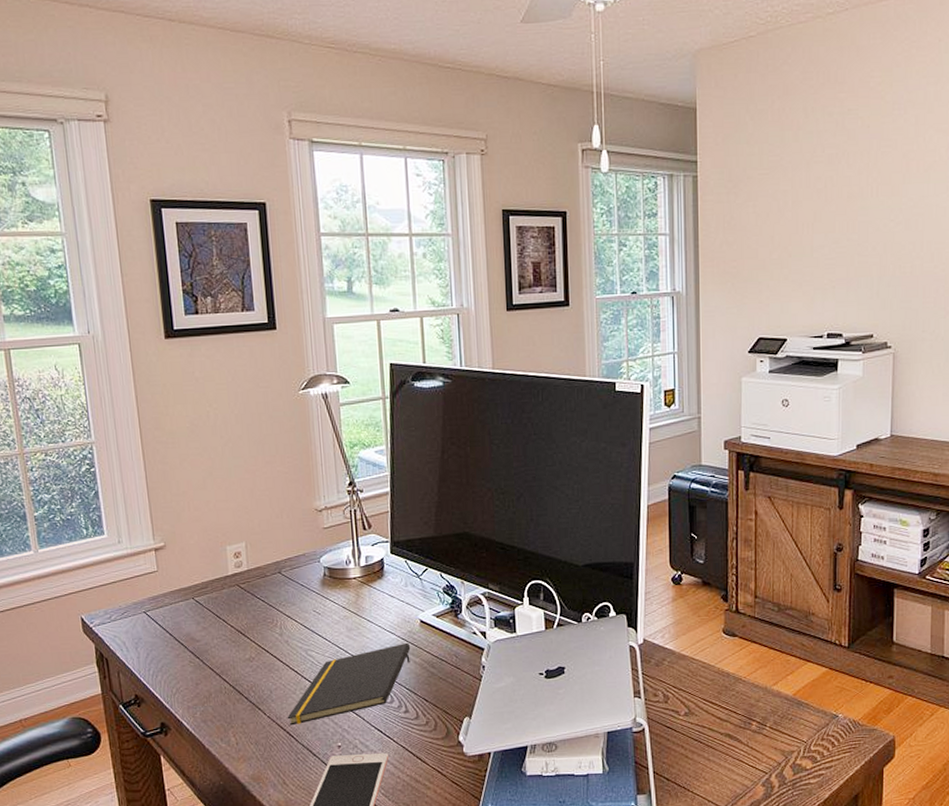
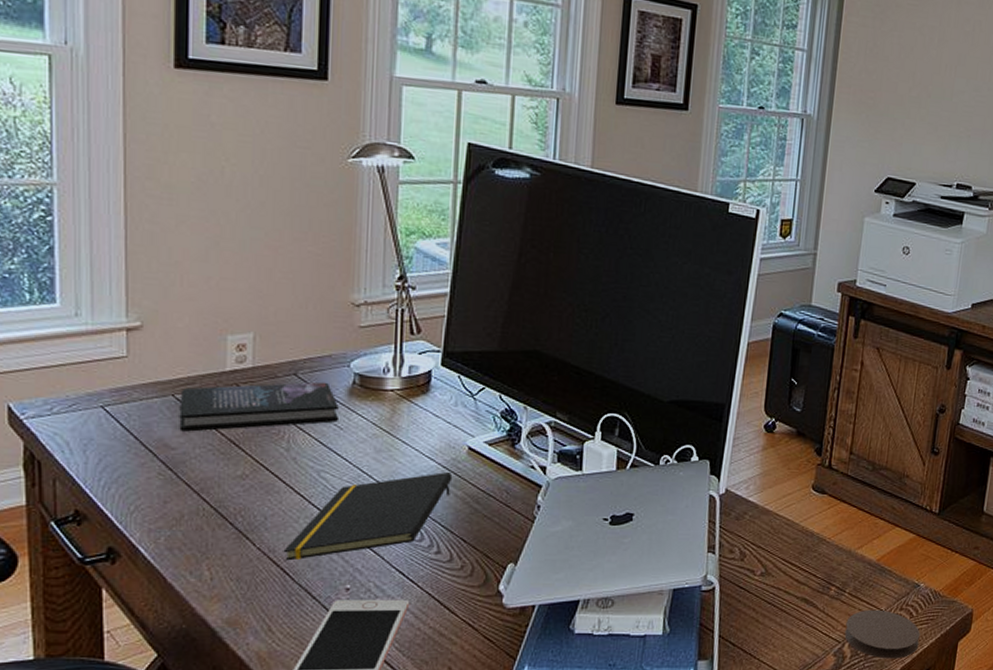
book: none [198,576,316,627] -> present [179,382,339,432]
coaster: none [770,741,844,787] -> present [845,609,920,659]

